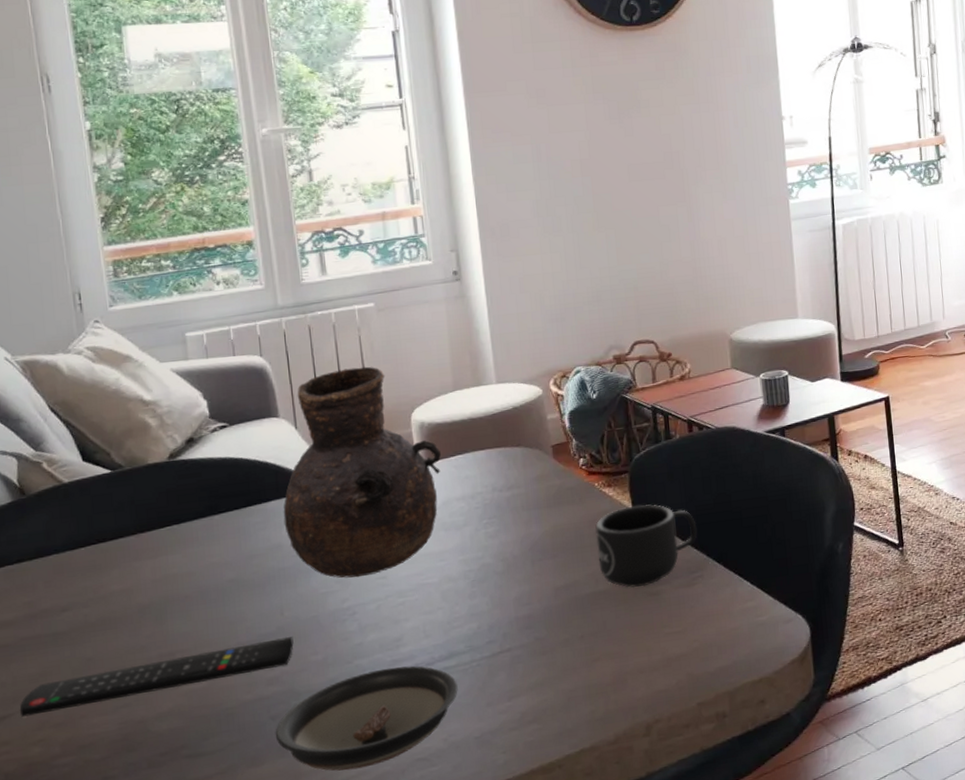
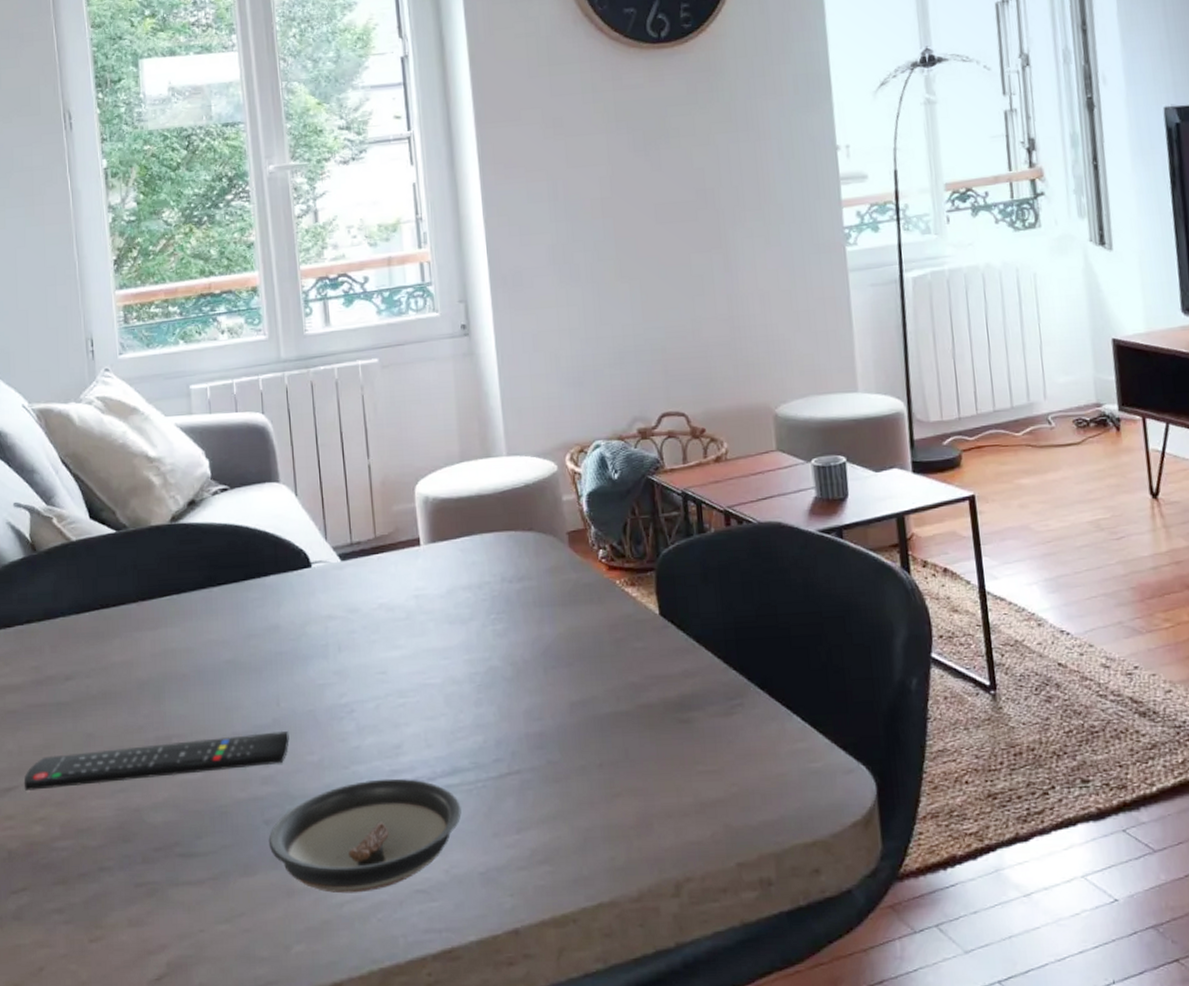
vase: present [283,366,441,578] -> none [281,430,446,670]
mug: present [595,504,697,588] -> none [616,611,736,711]

